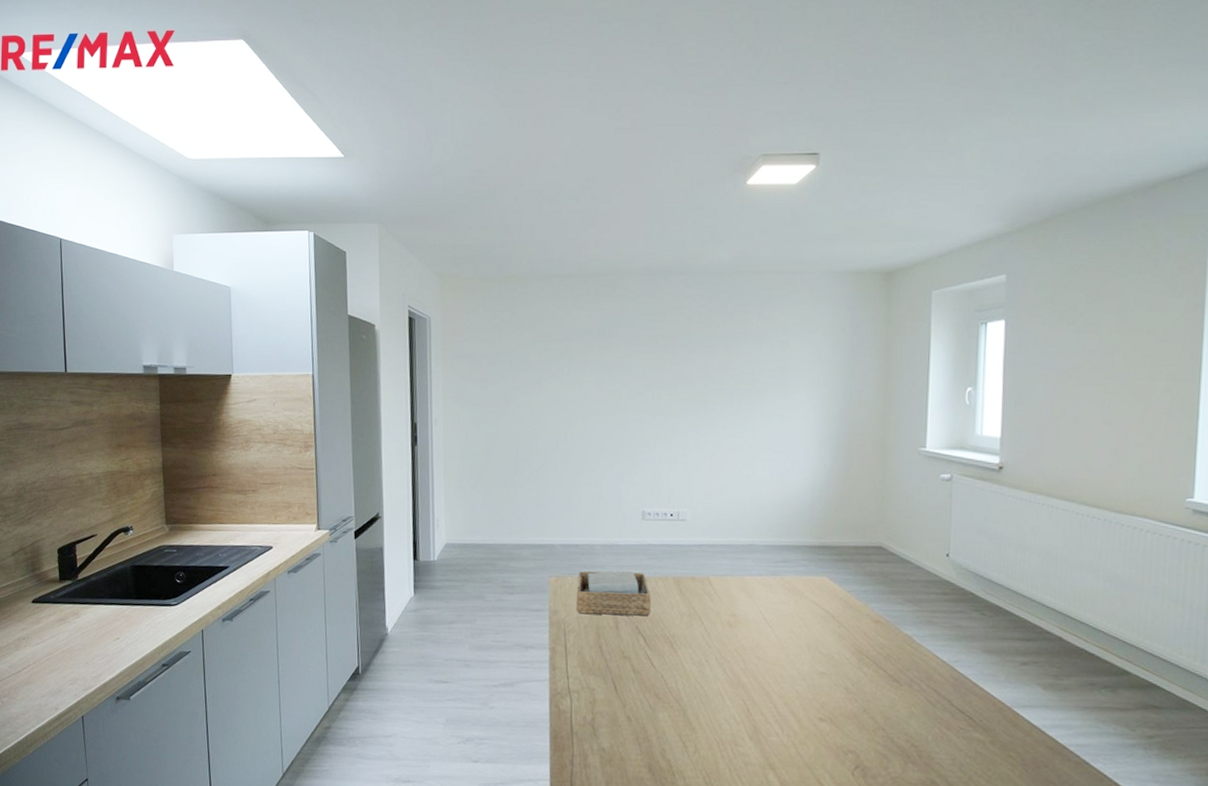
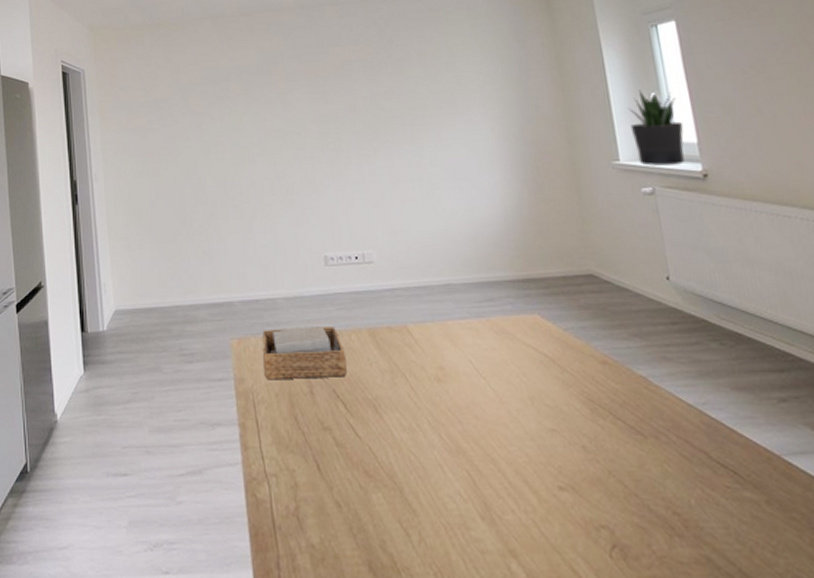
planter: none [942,383,991,456] -> present [627,89,685,166]

